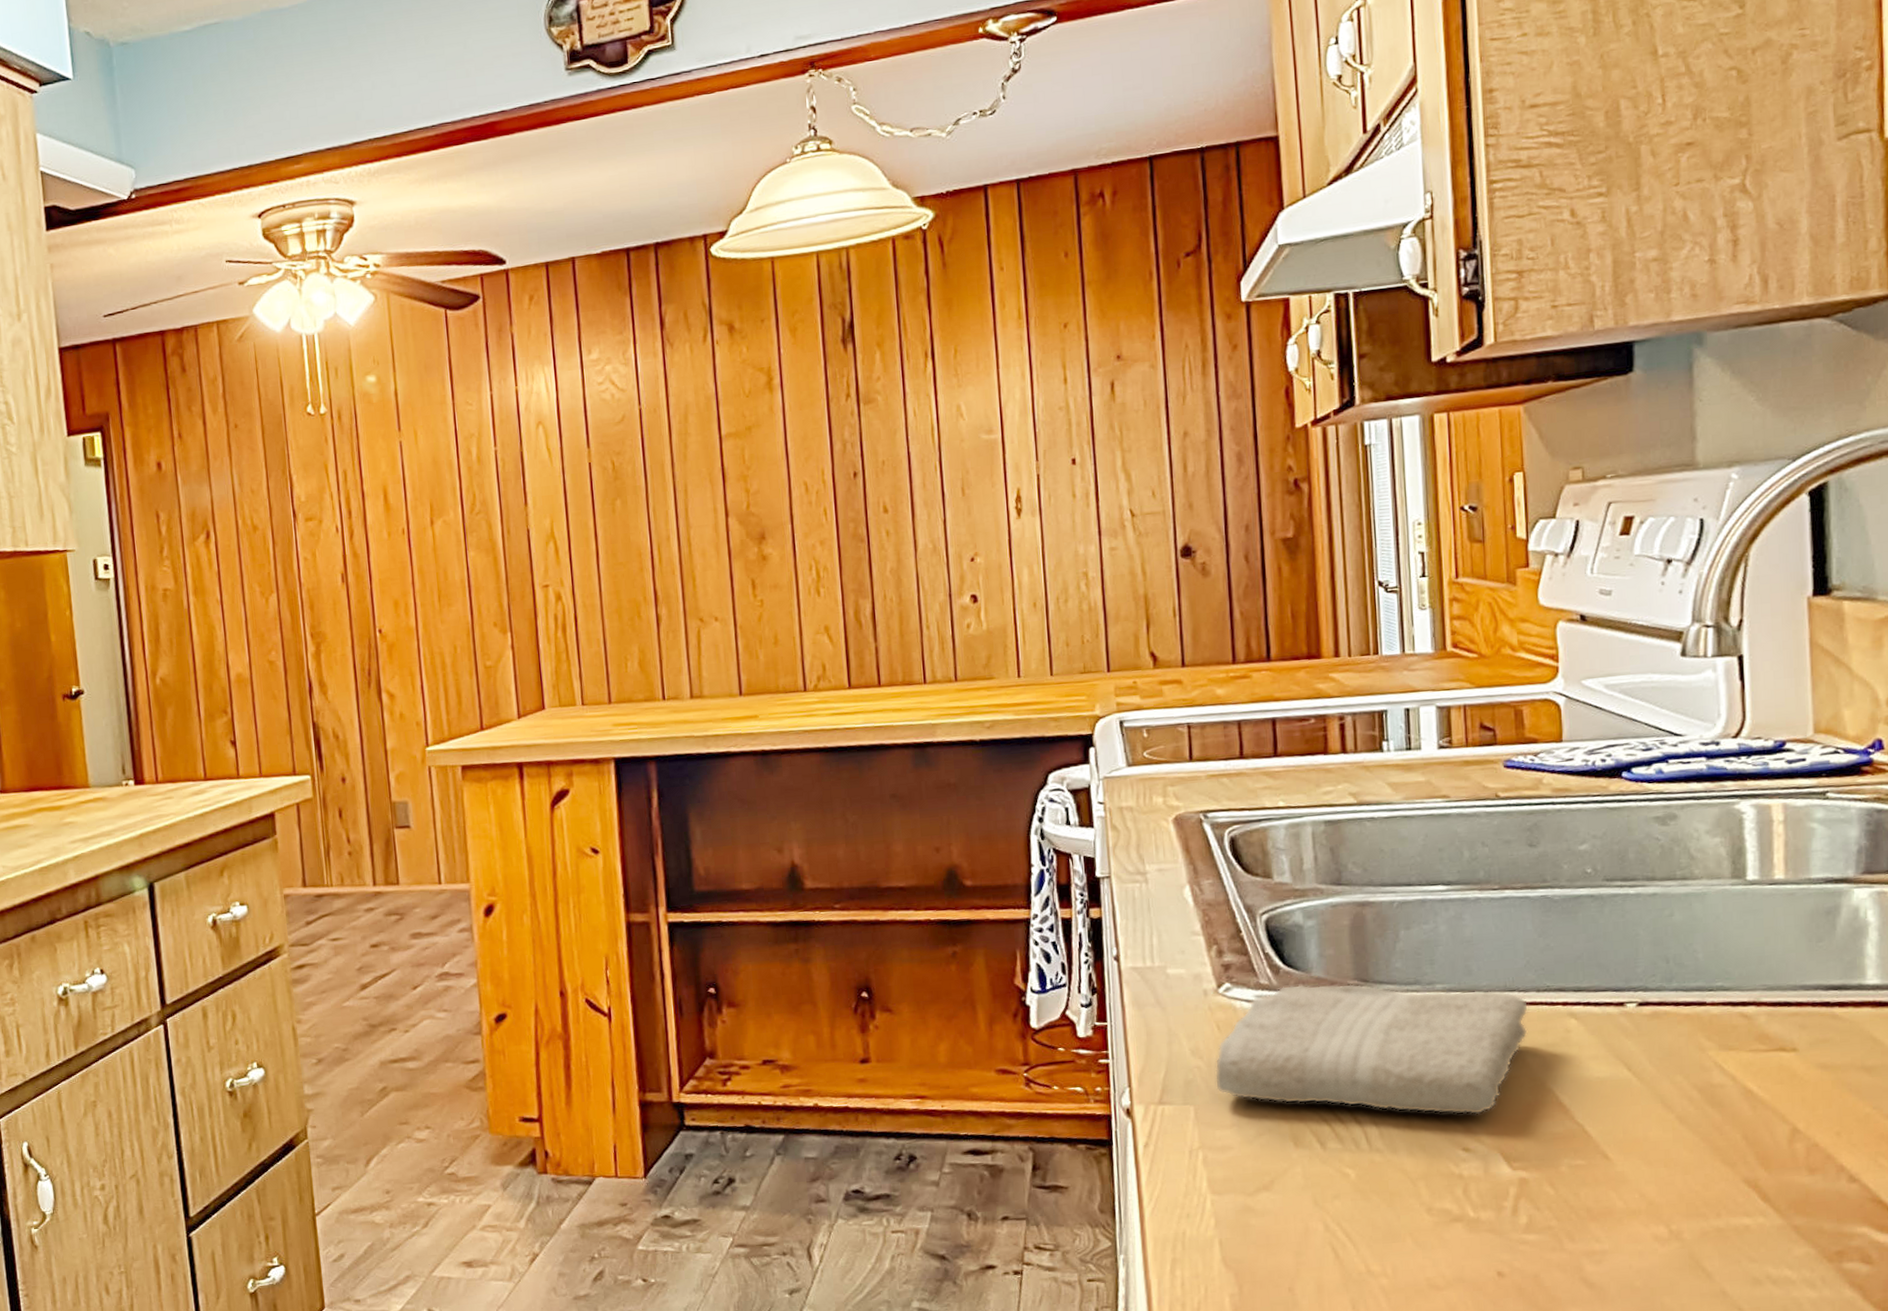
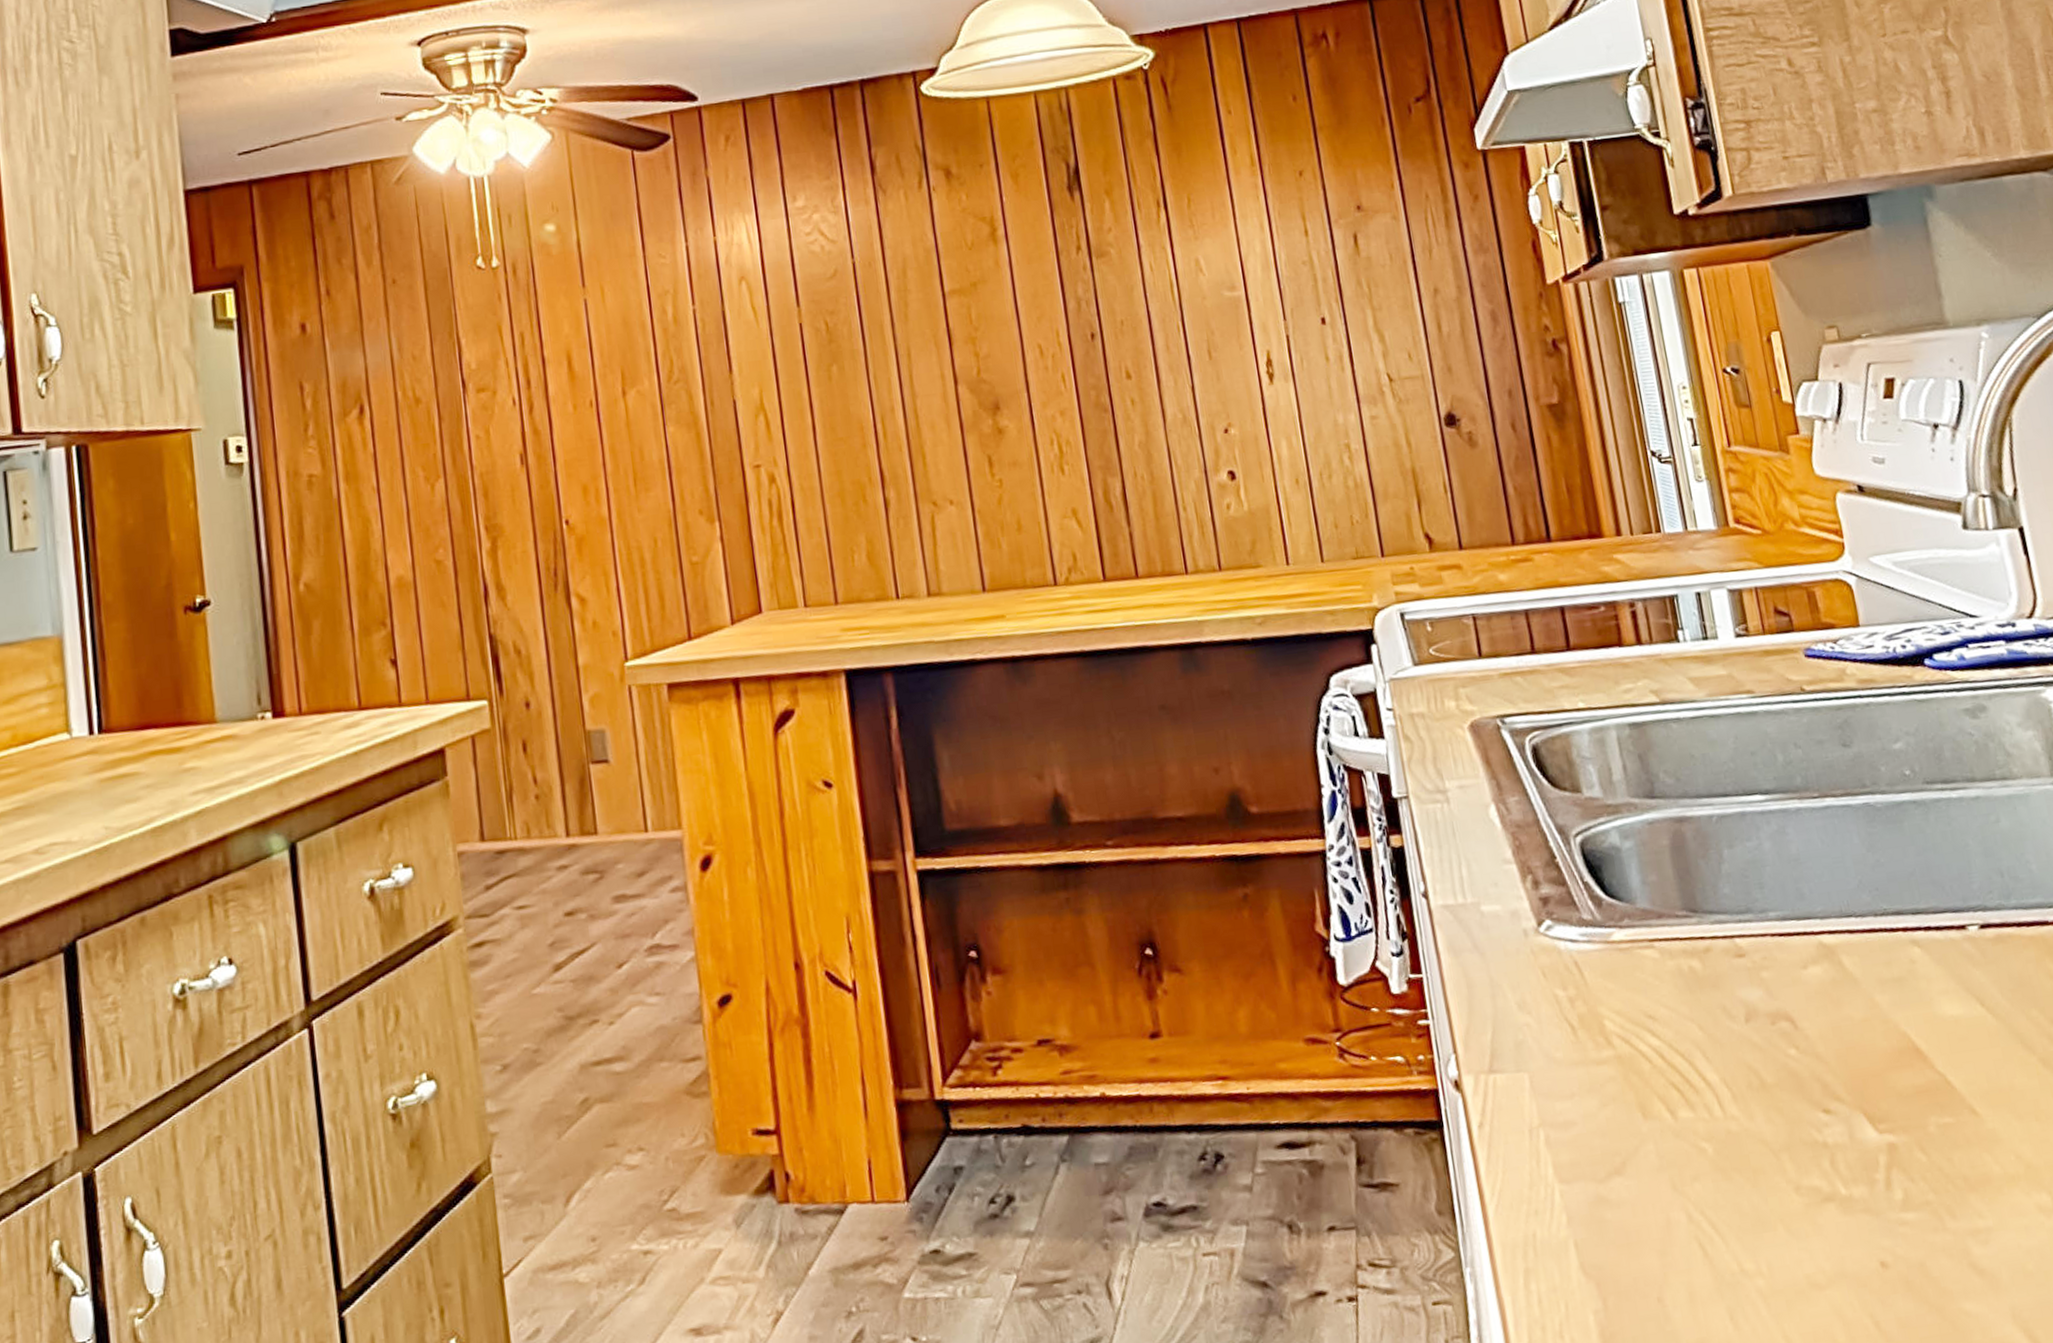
washcloth: present [1214,984,1529,1115] -> none [1545,915,1872,1069]

